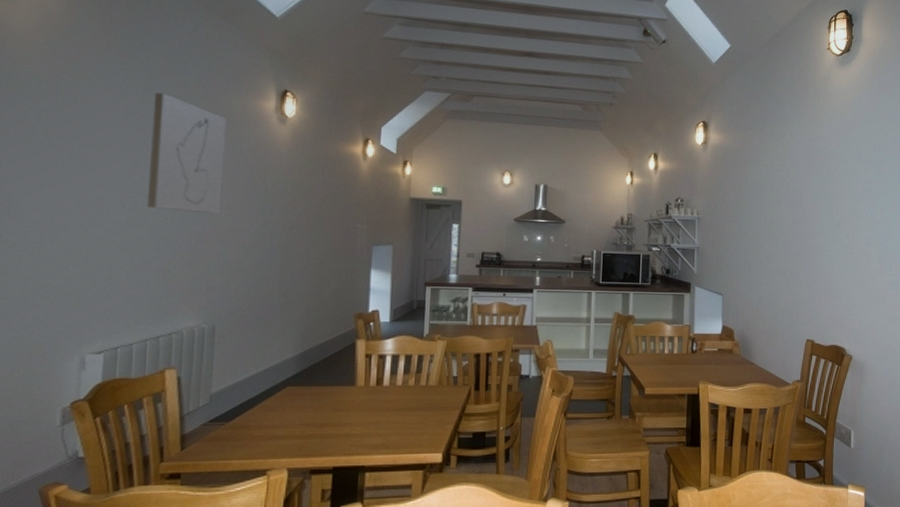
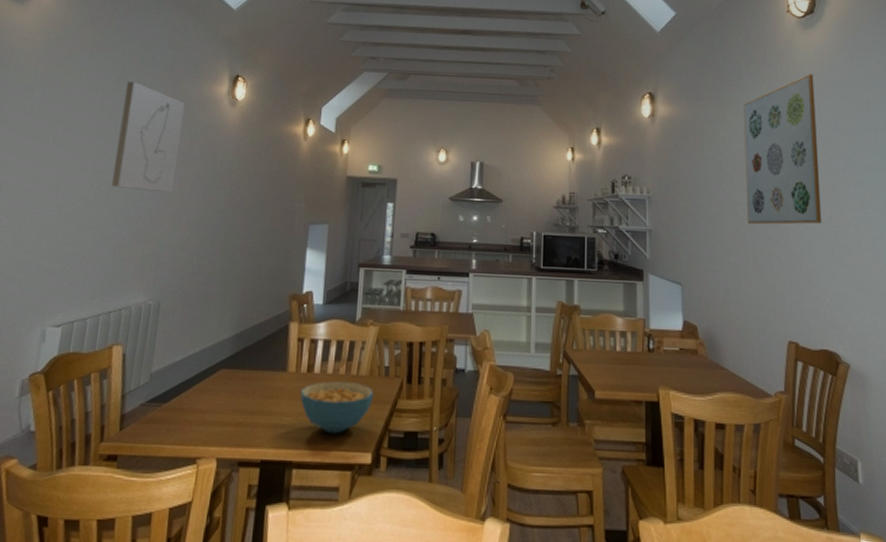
cereal bowl: none [369,391,444,439] -> present [300,381,375,434]
wall art: none [780,108,845,242] -> present [743,74,822,225]

